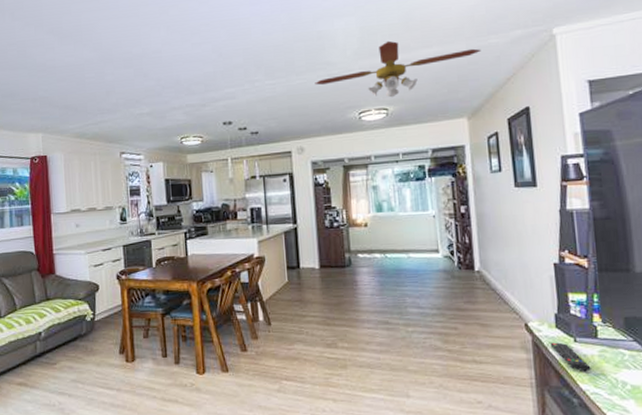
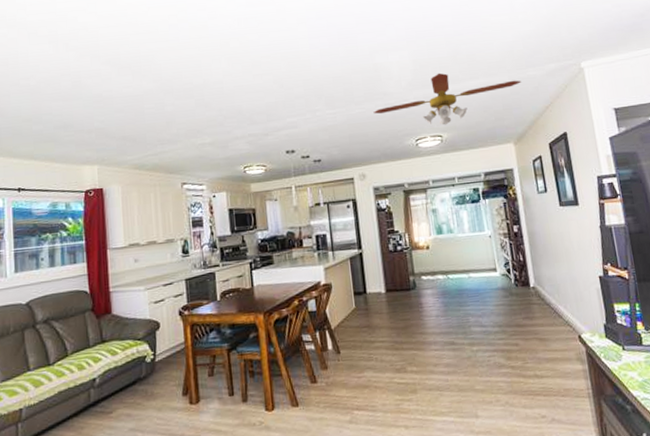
remote control: present [550,342,591,371] -> none [602,351,640,378]

